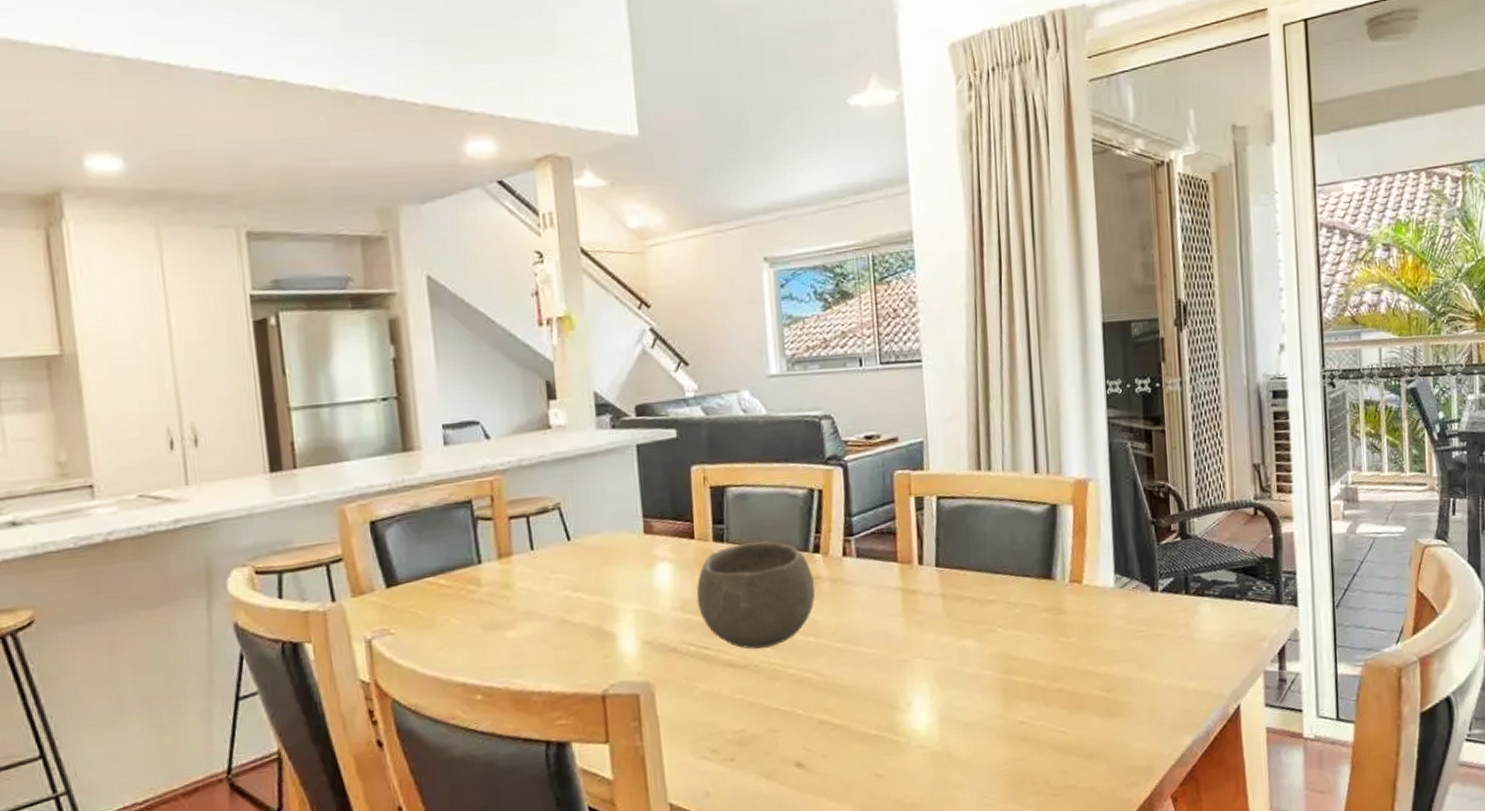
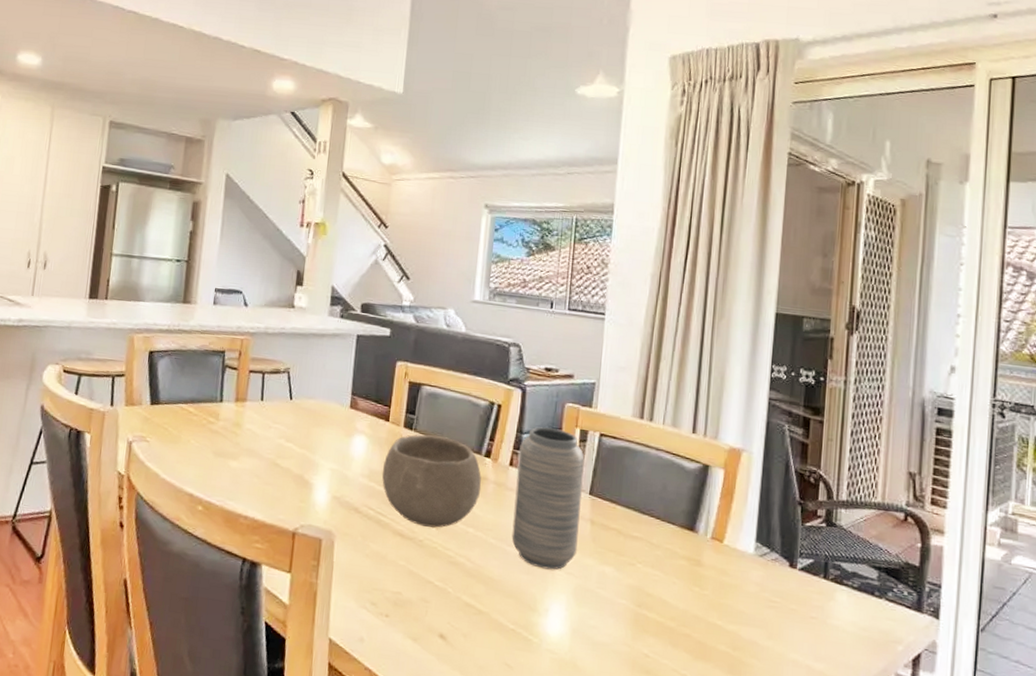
vase: none [851,502,933,661] -> present [511,427,585,570]

